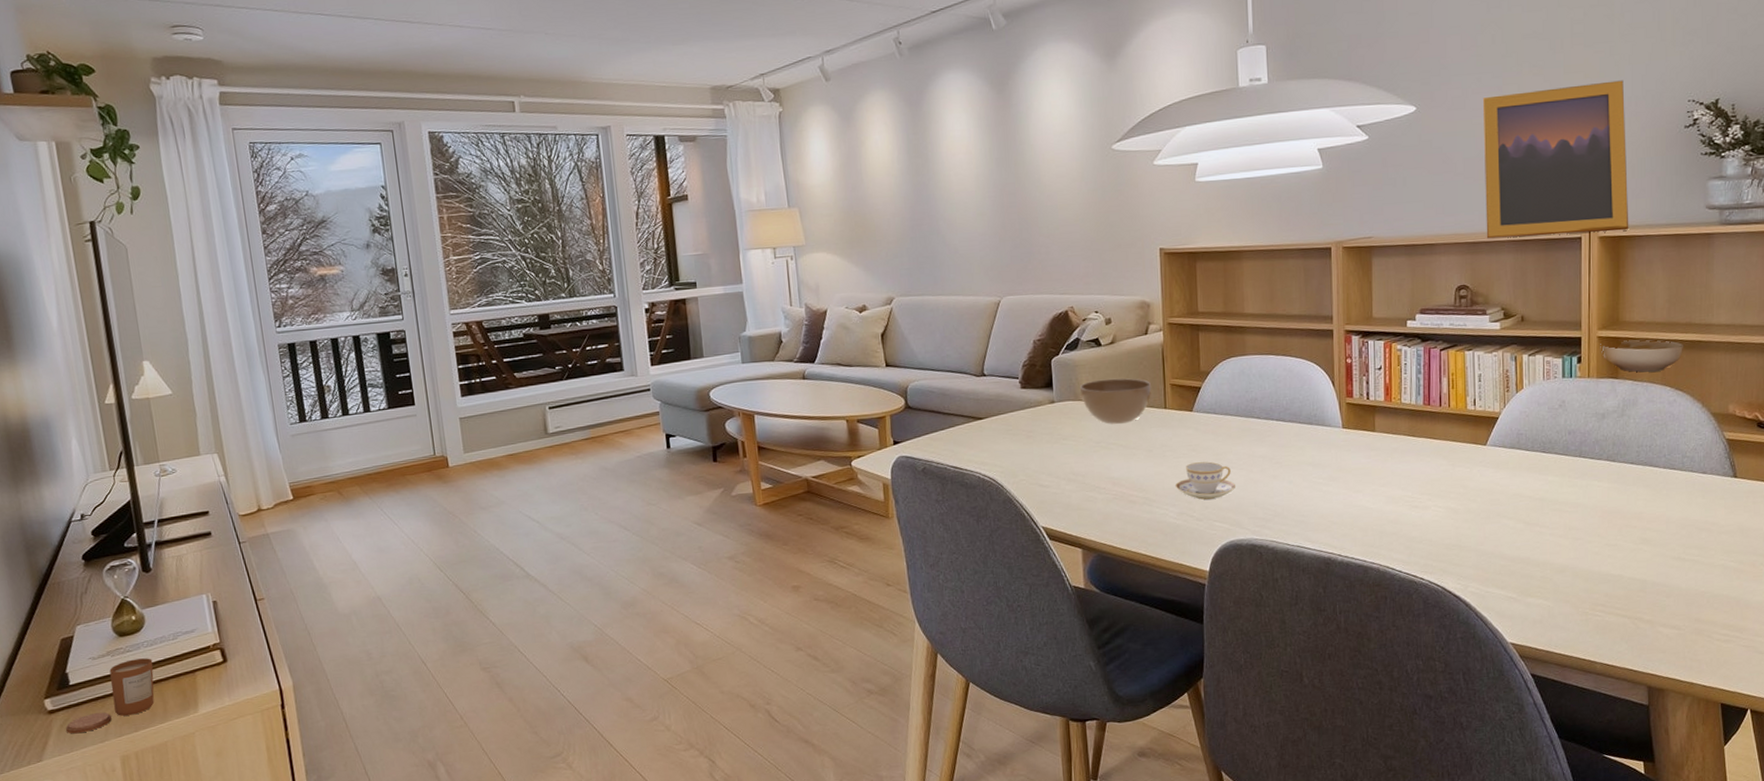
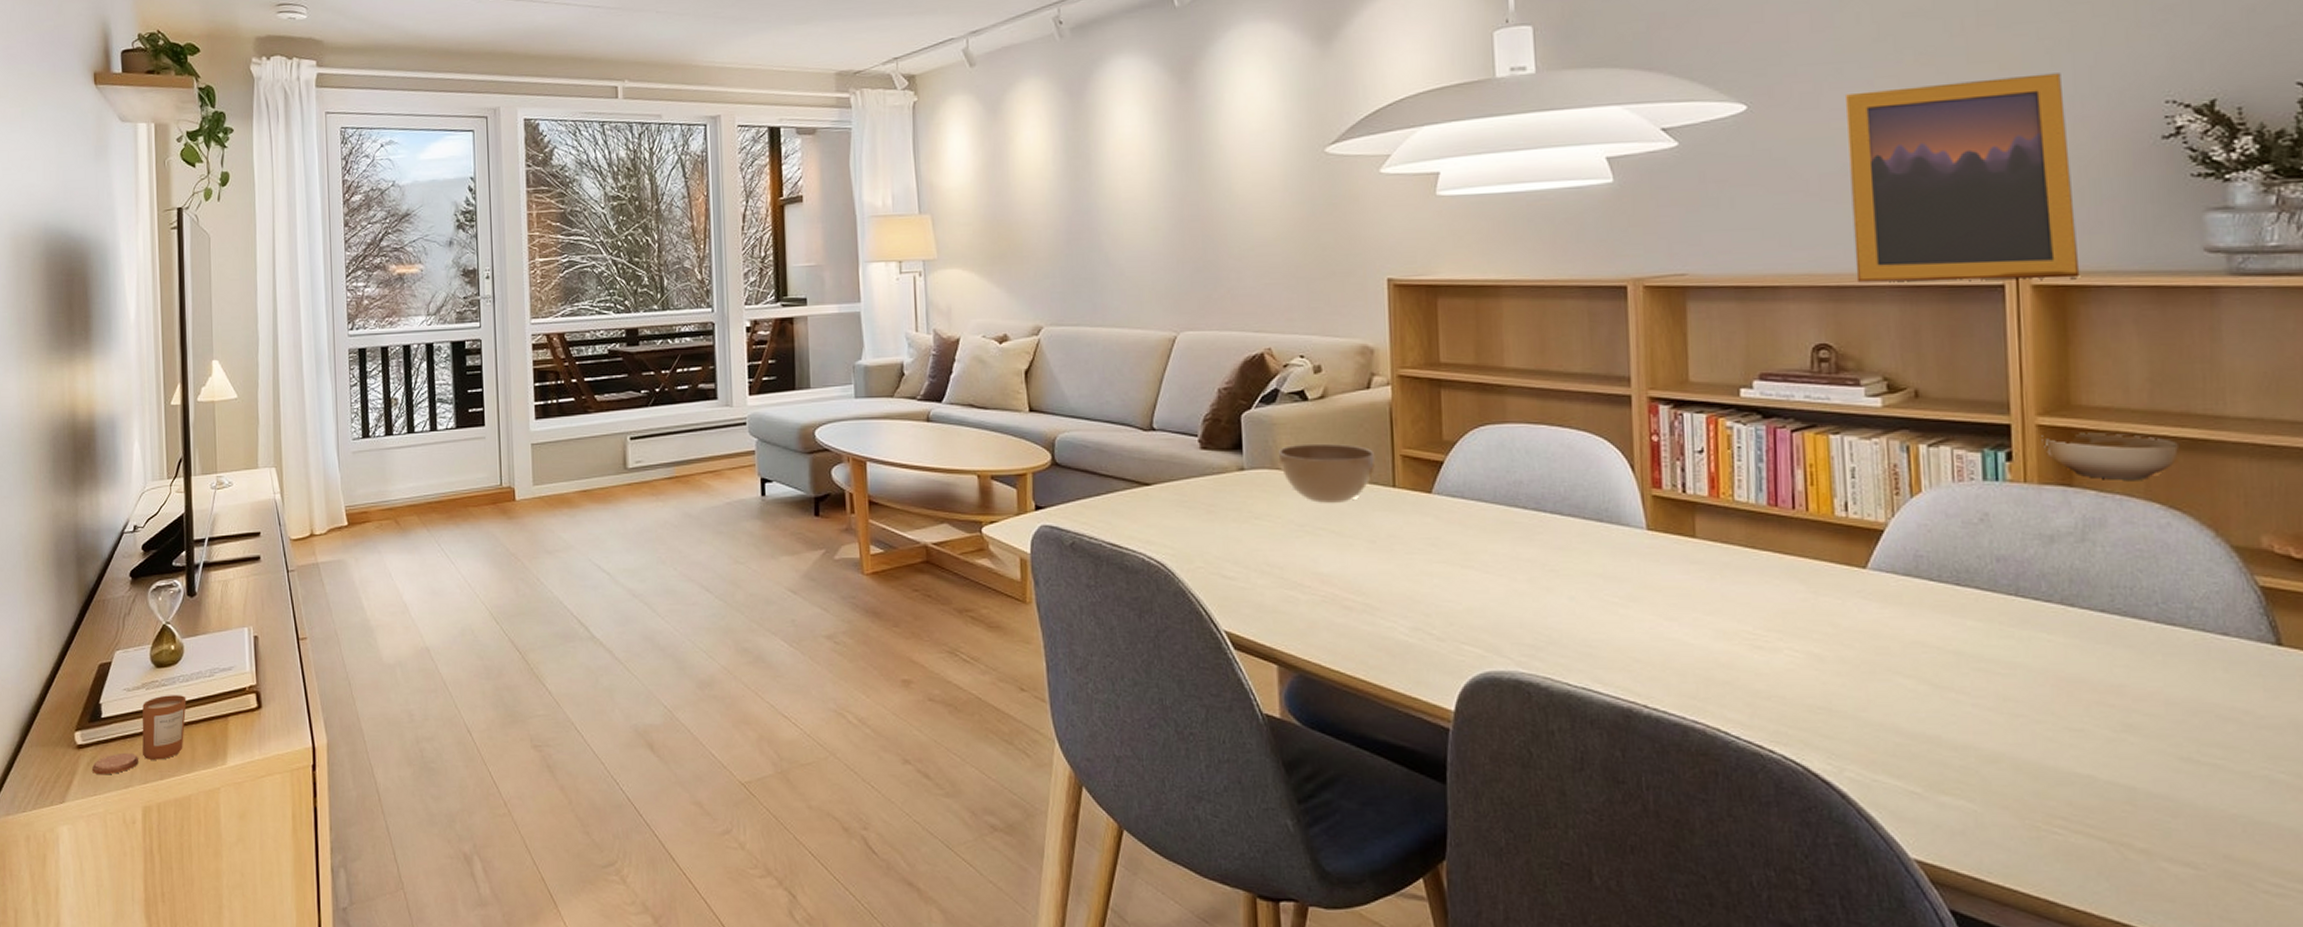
teacup: present [1175,461,1235,500] -> none [1406,562,1492,613]

